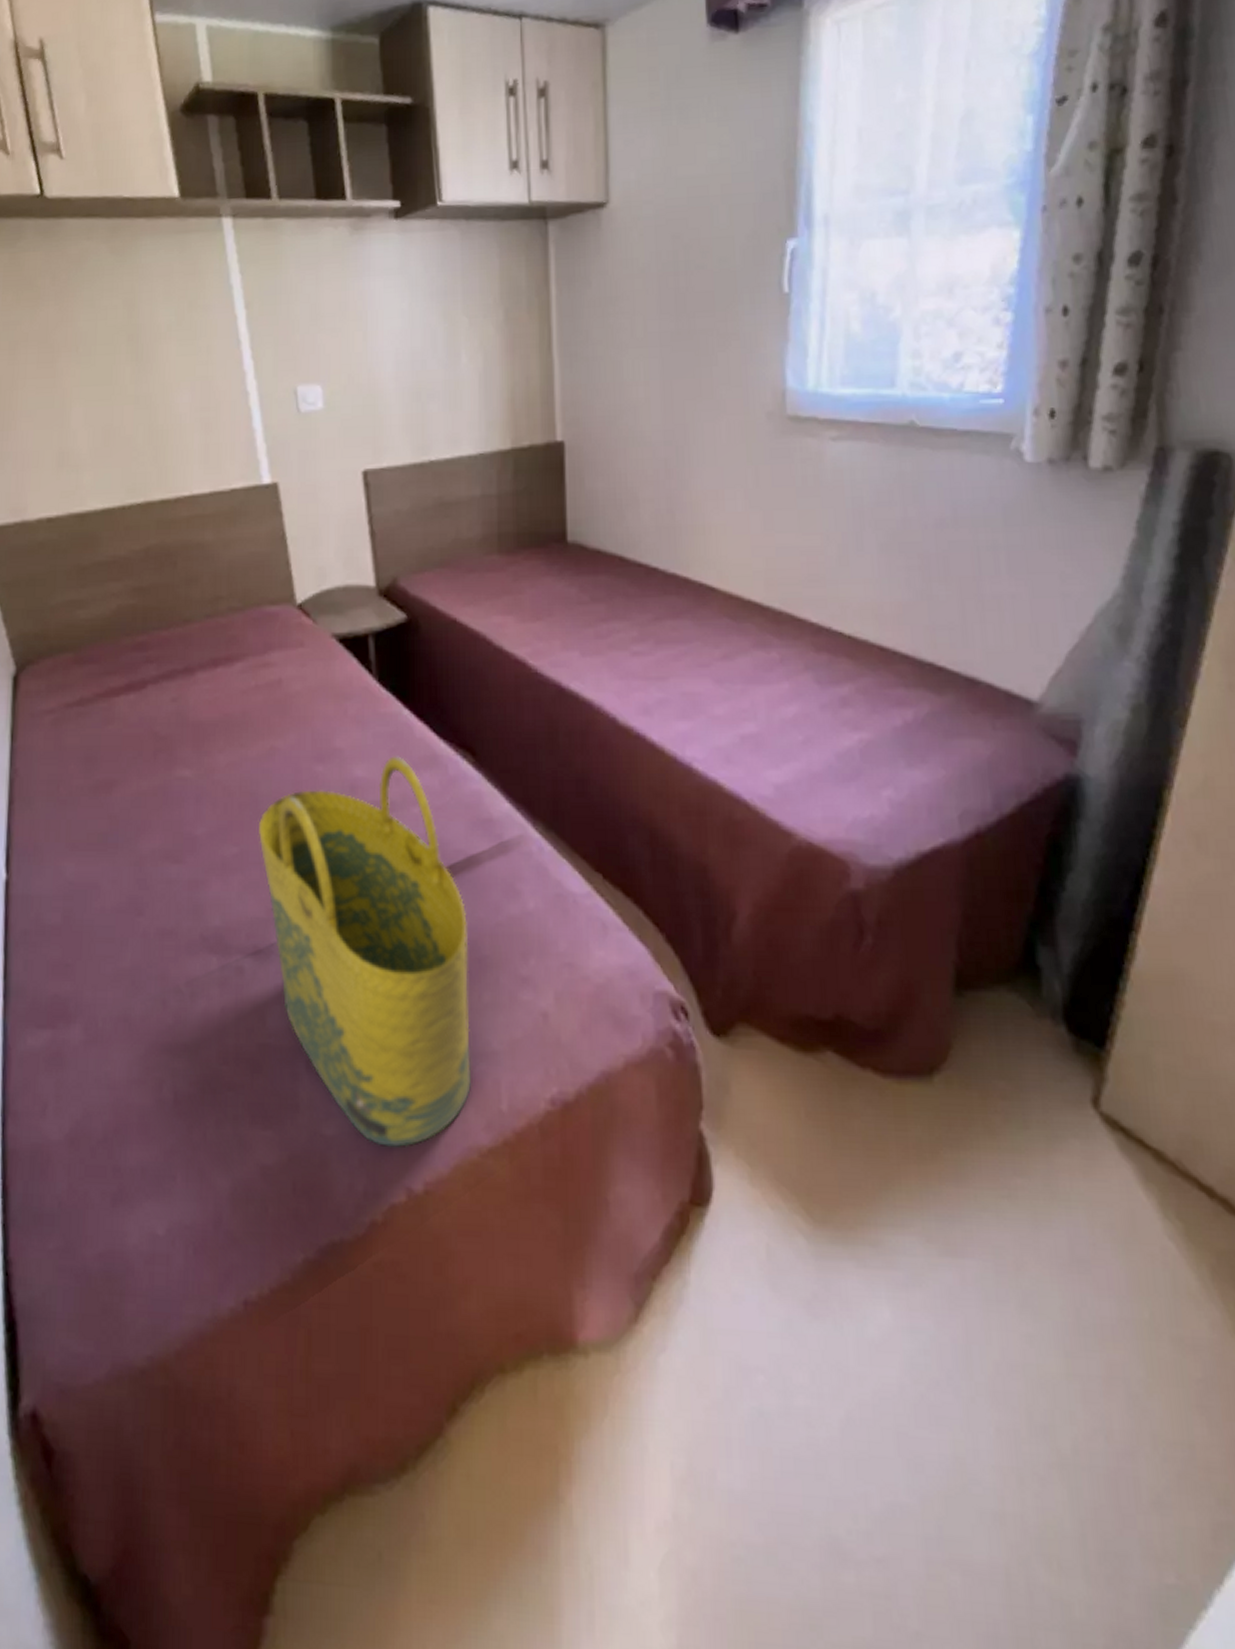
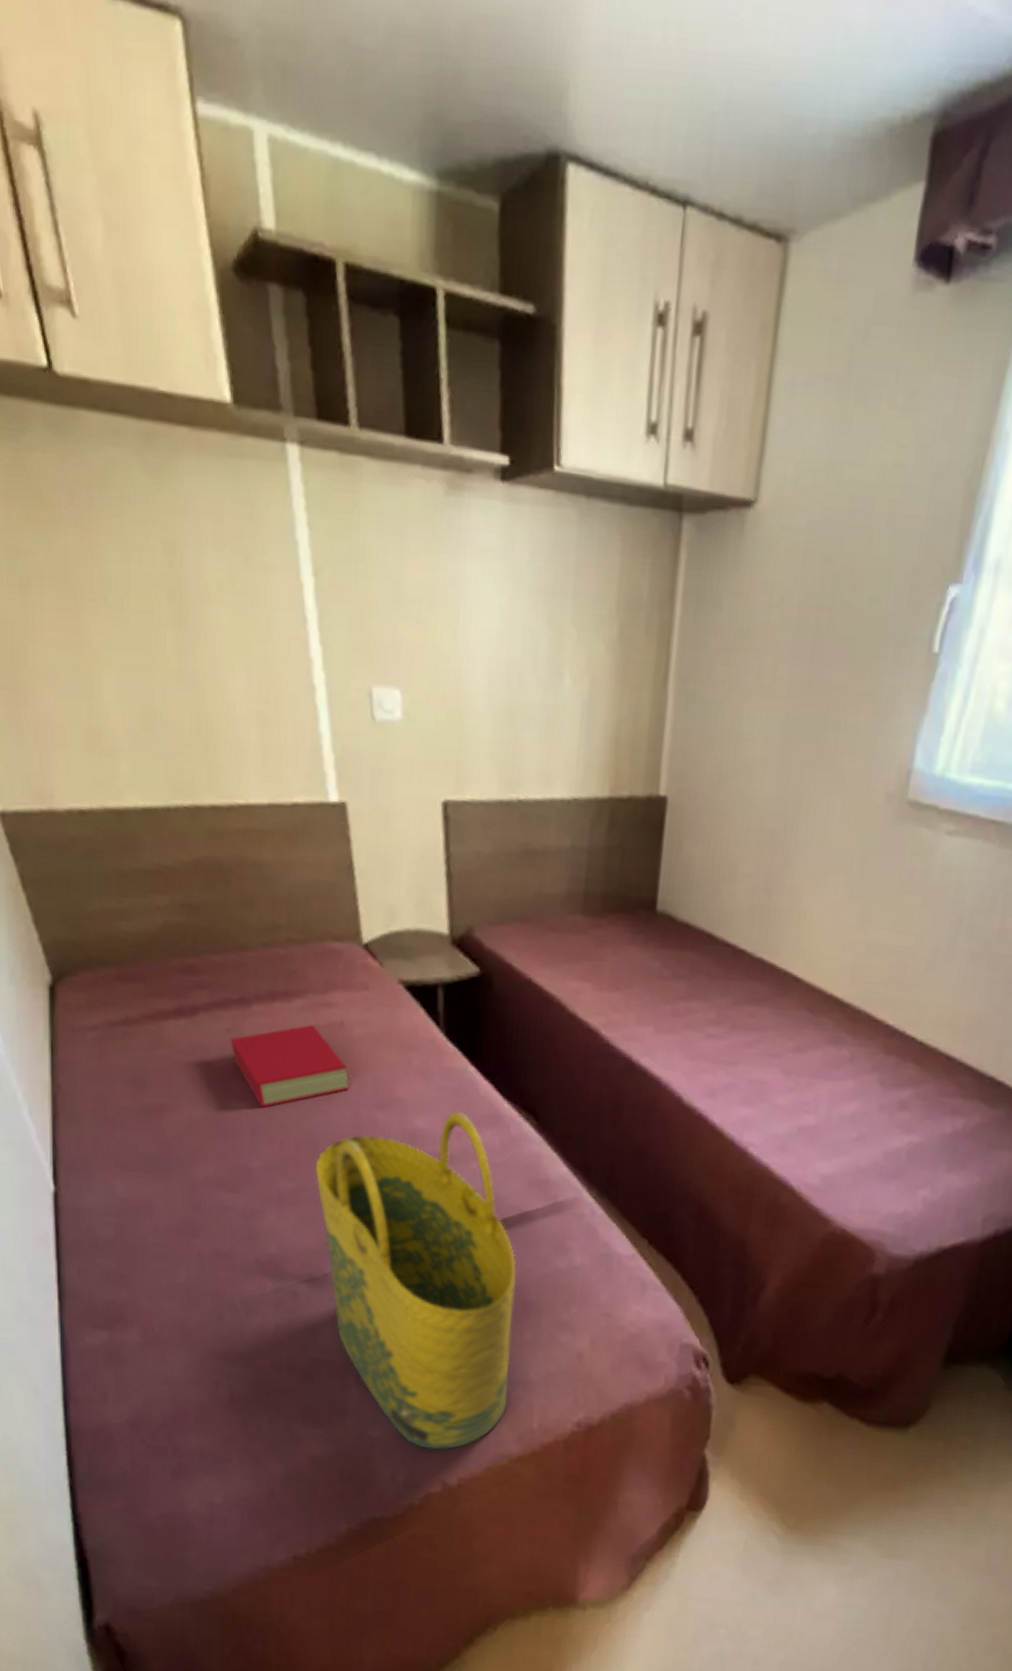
book: none [176,686,289,772] -> present [230,1025,350,1108]

